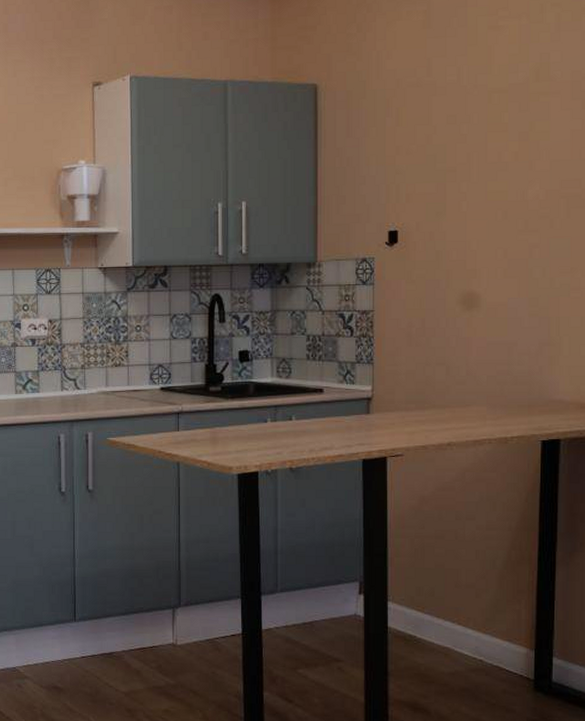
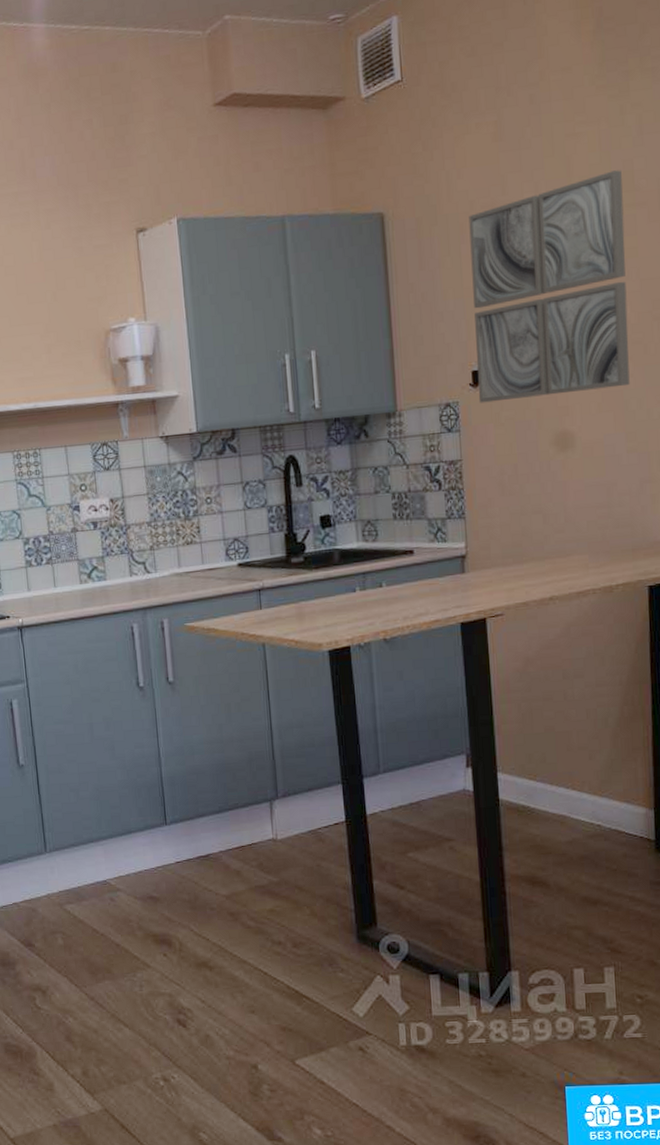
wall art: none [393,61,538,261] -> present [468,170,630,403]

